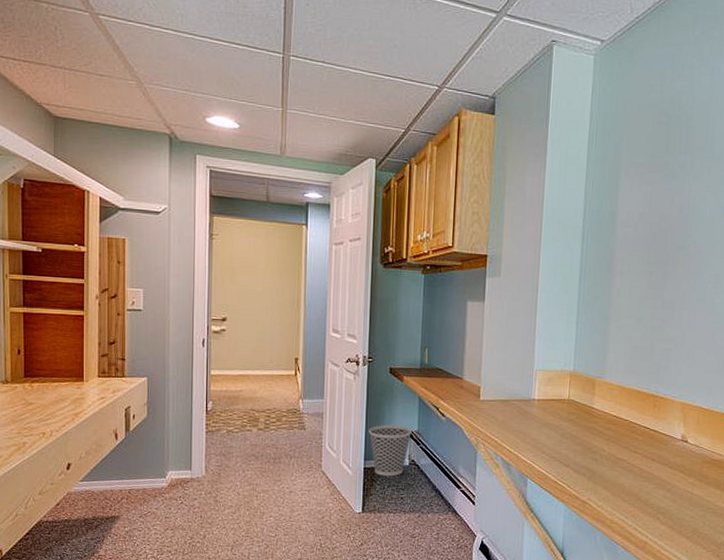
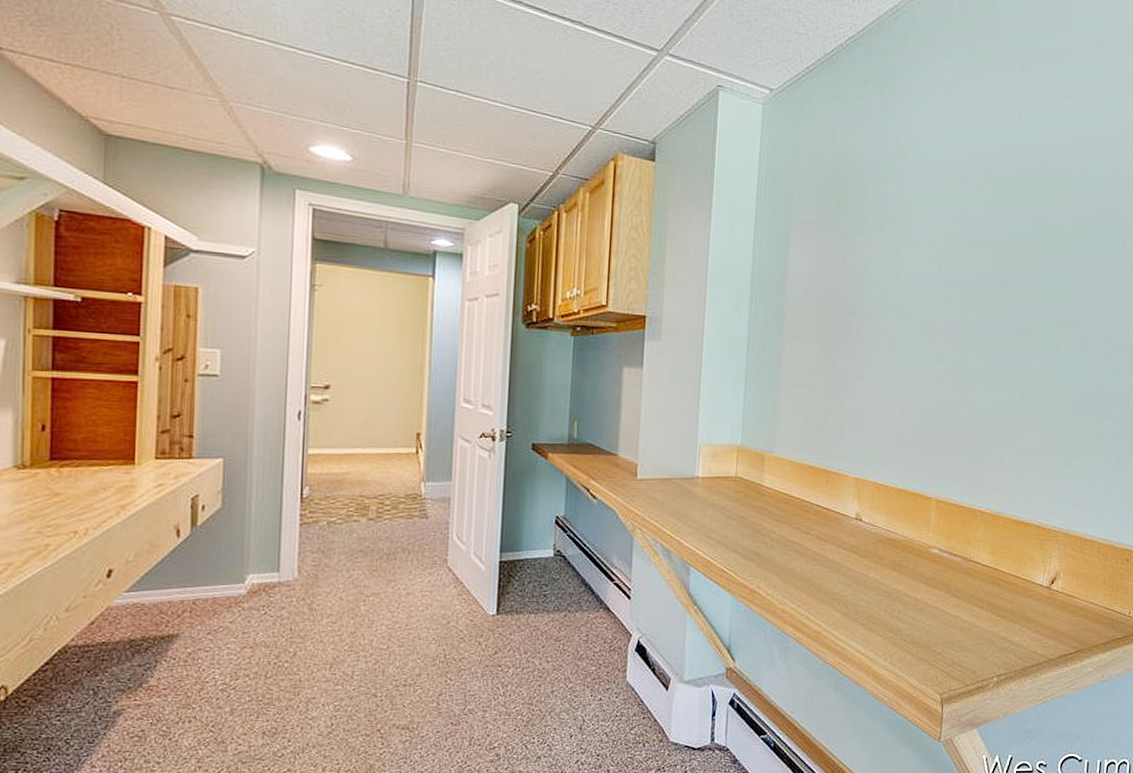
wastebasket: present [368,424,412,477] -> none [505,509,558,571]

